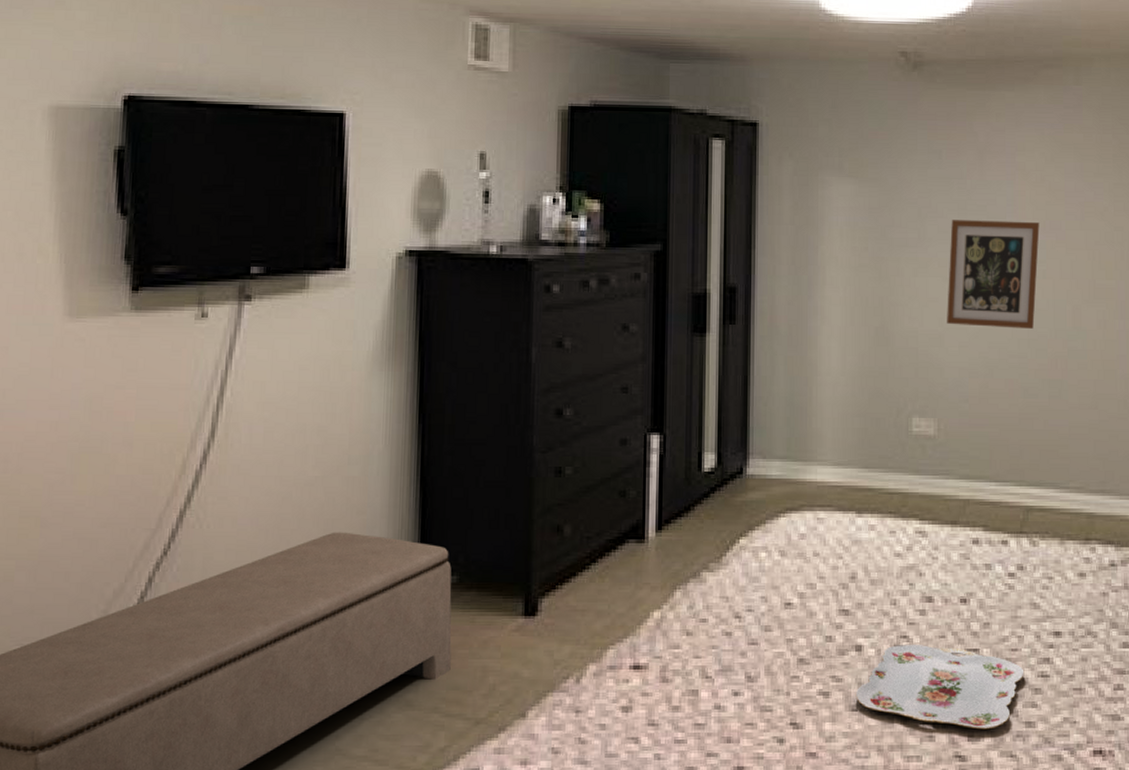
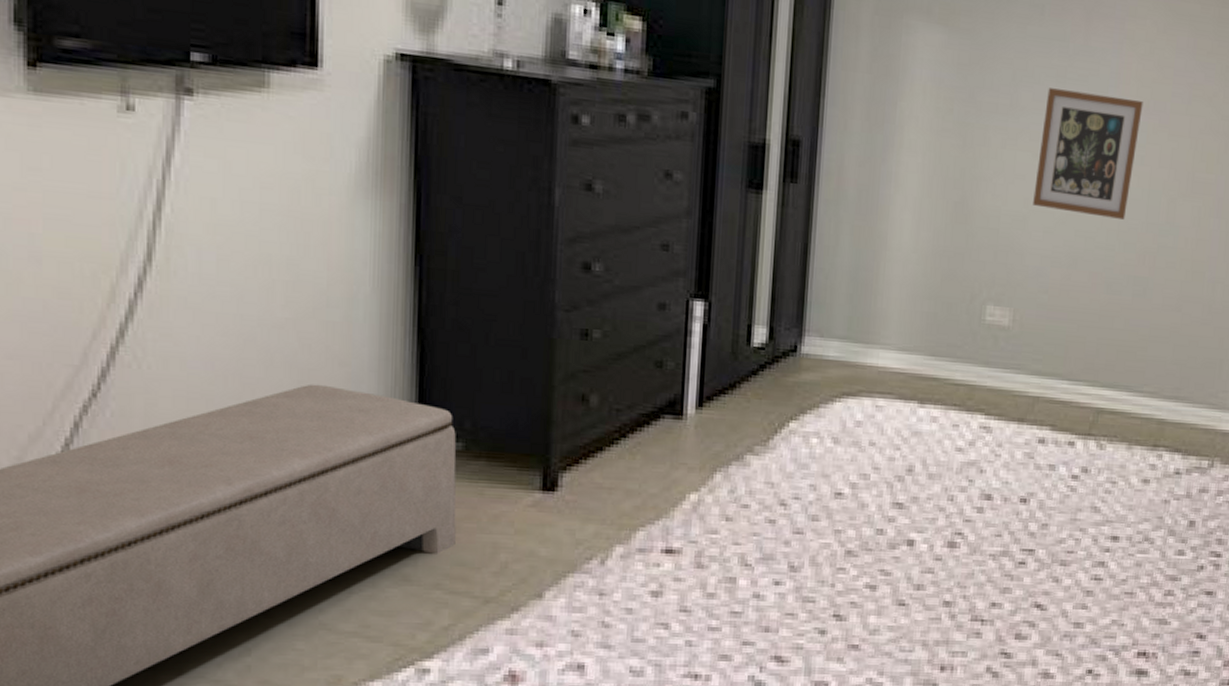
serving tray: present [855,645,1024,730] -> none [903,541,1078,629]

